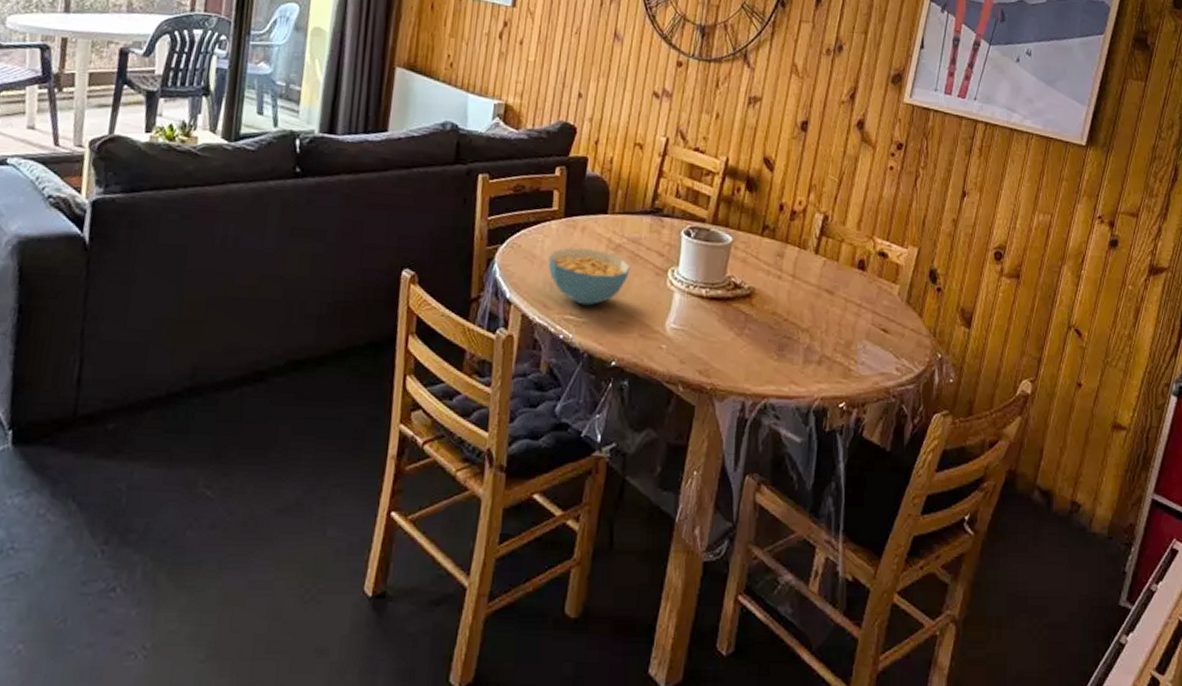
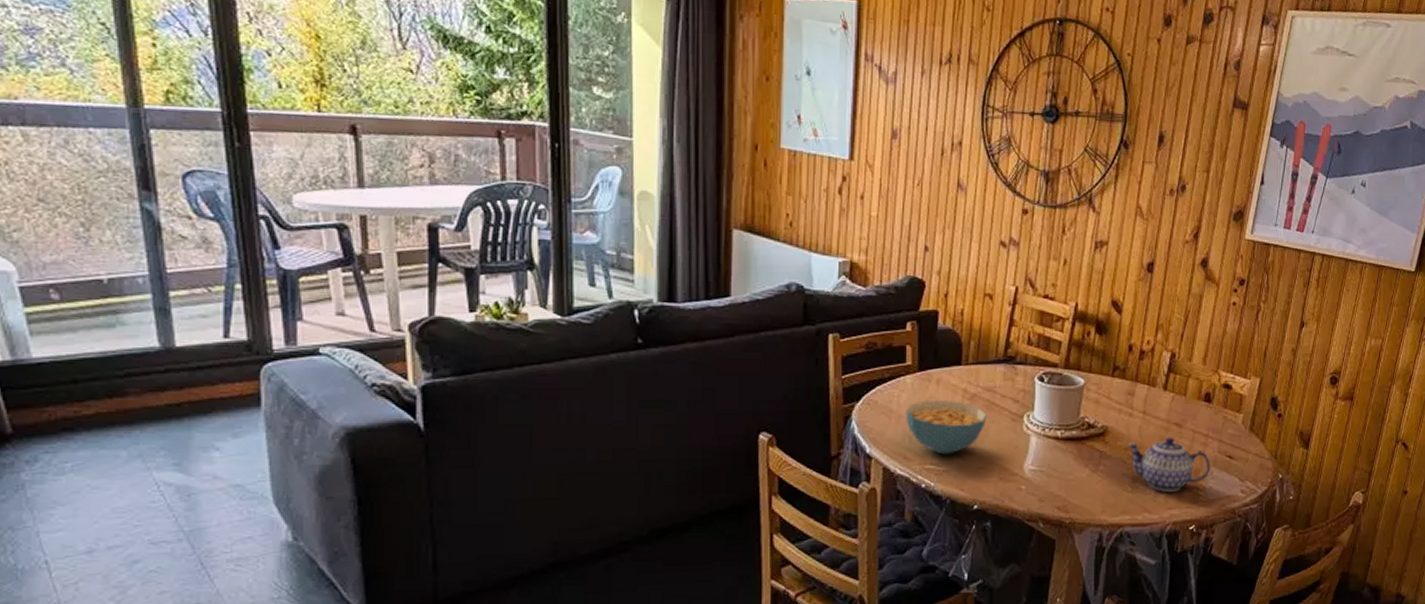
teapot: none [775,304,864,364] -> present [1127,437,1211,492]

